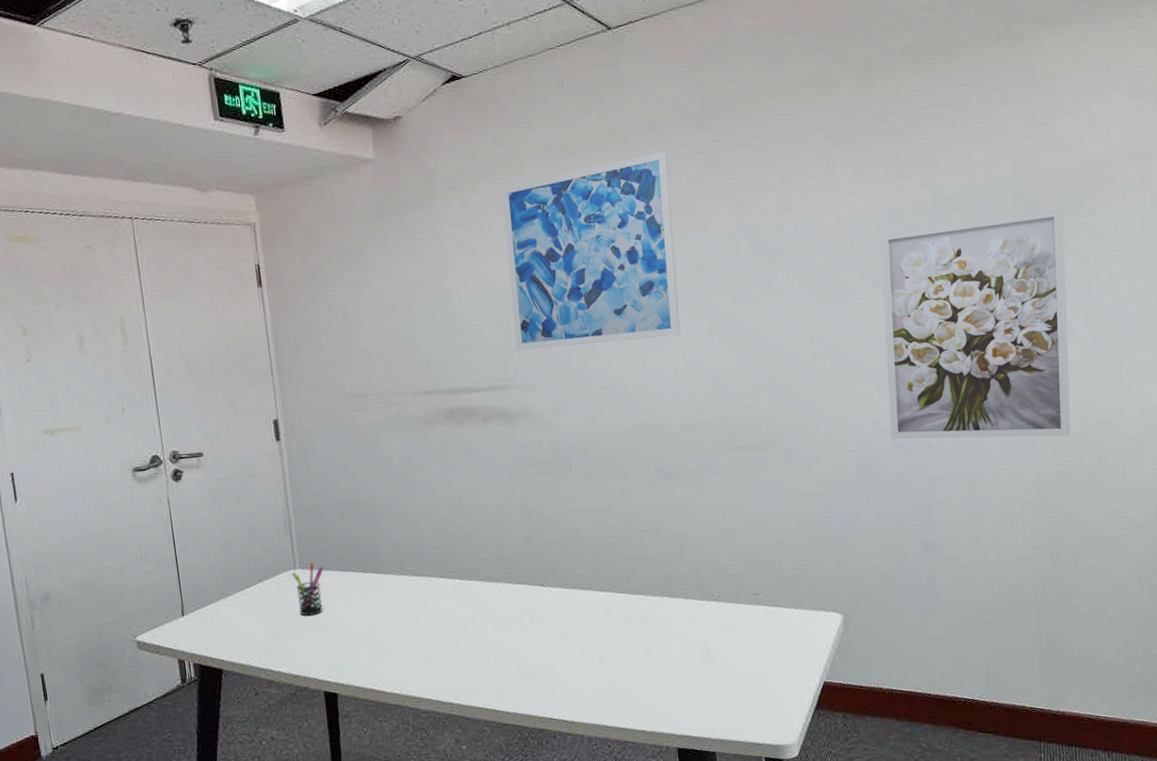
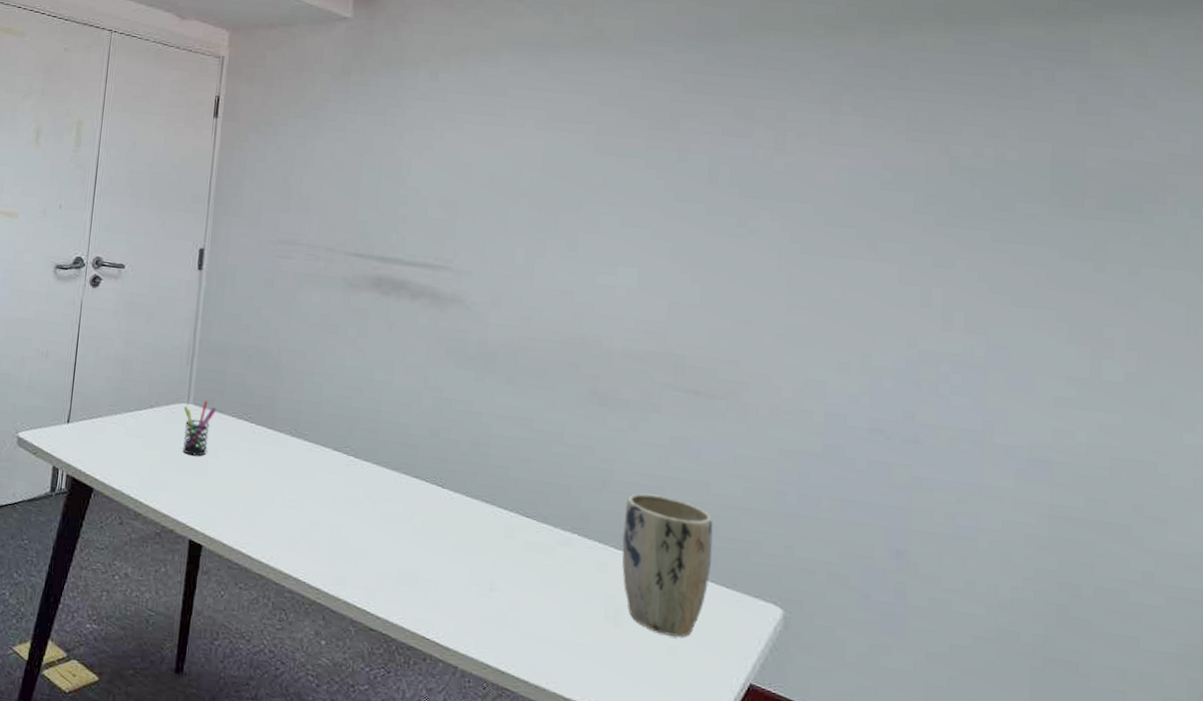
wall art: present [502,151,681,350] -> none [458,63,655,254]
plant pot: none [702,545,781,661] -> present [621,493,713,637]
wall art: present [880,208,1071,440] -> none [869,193,1112,470]

